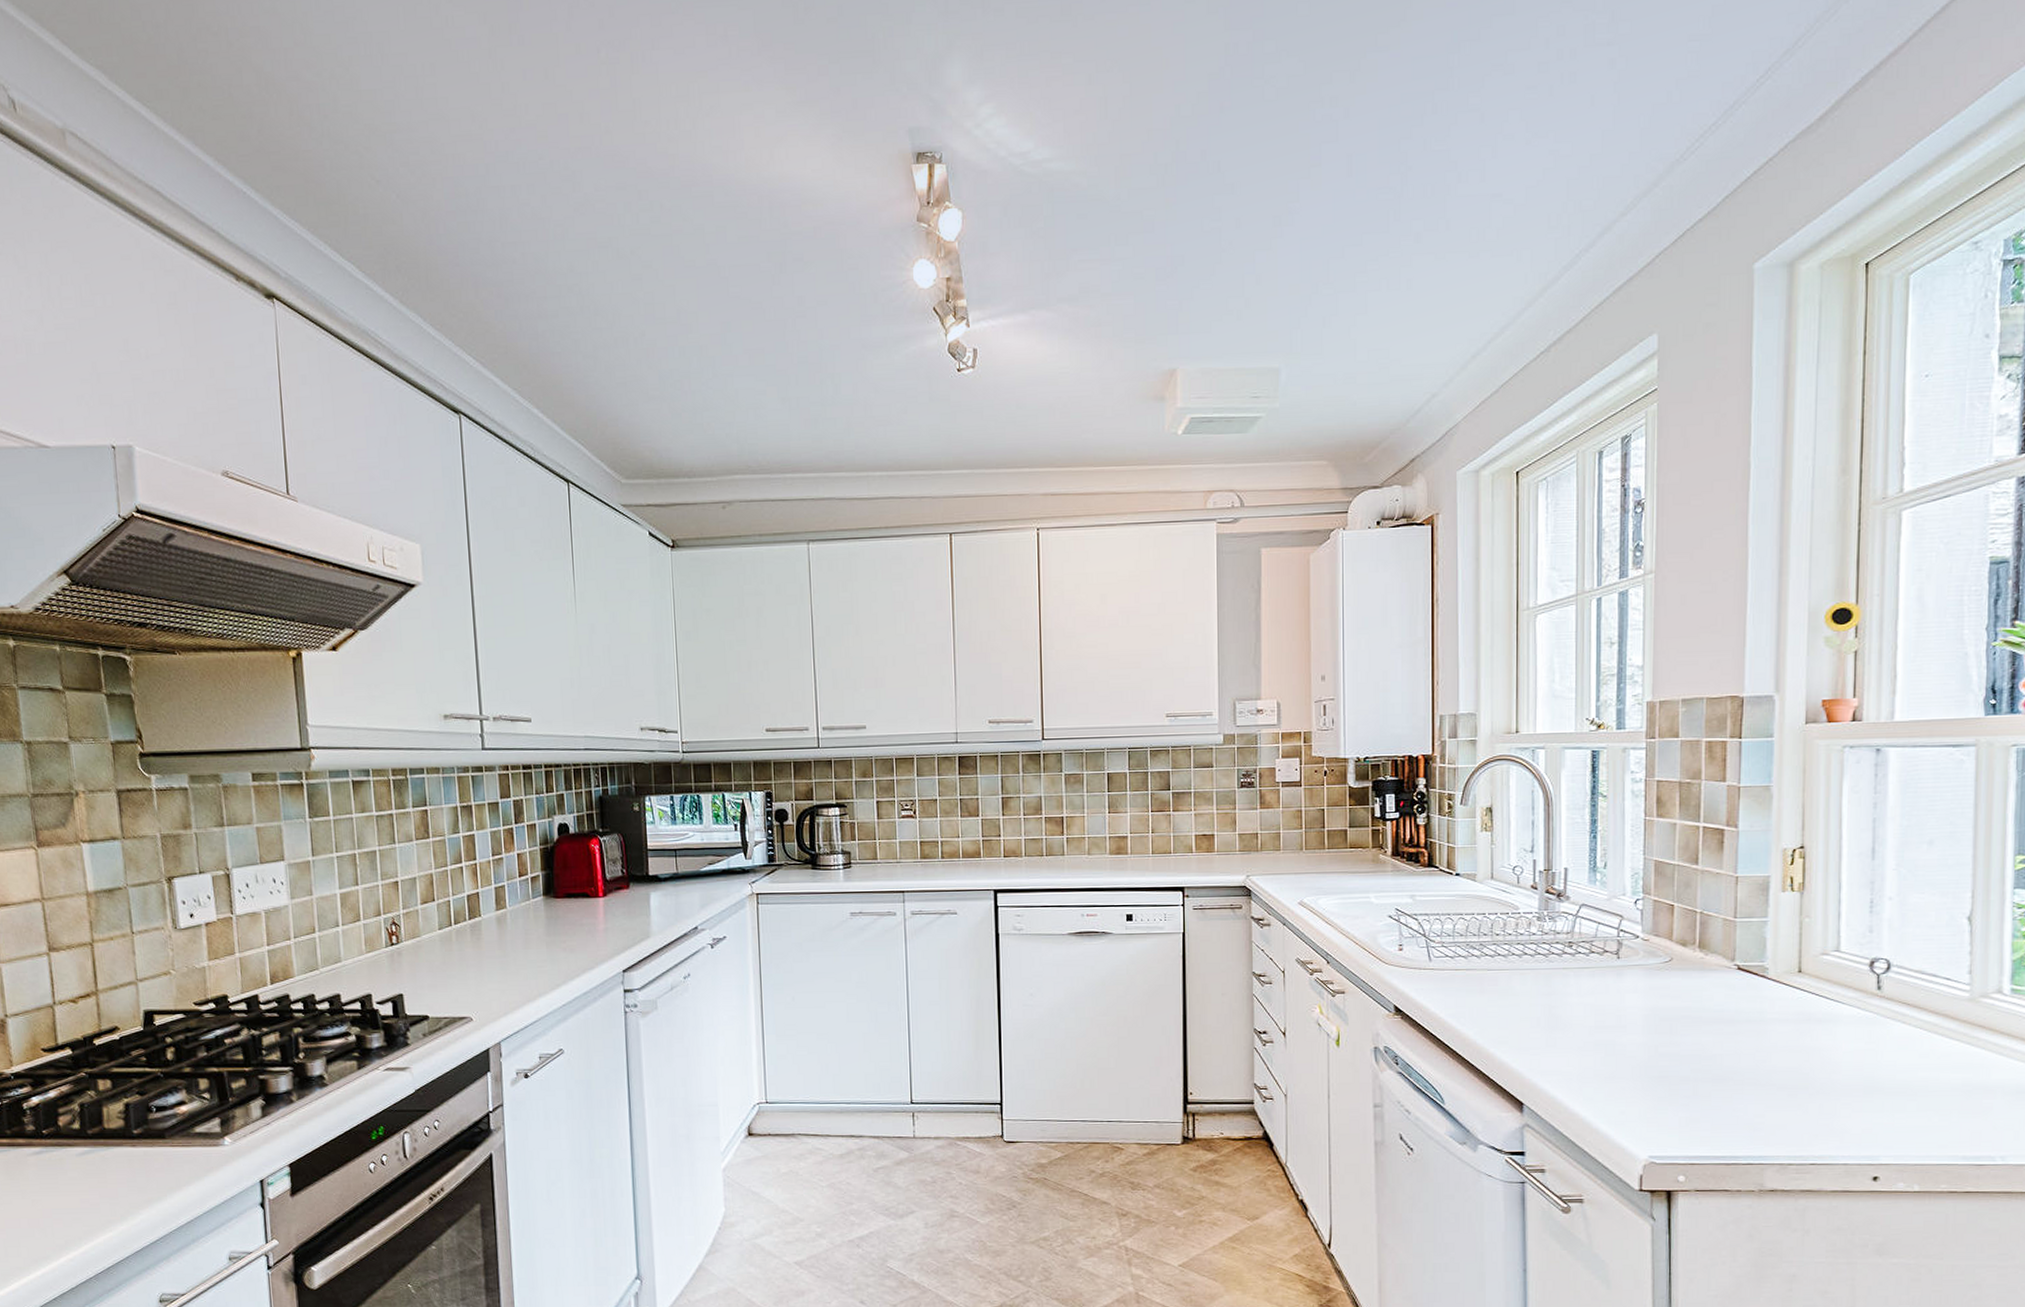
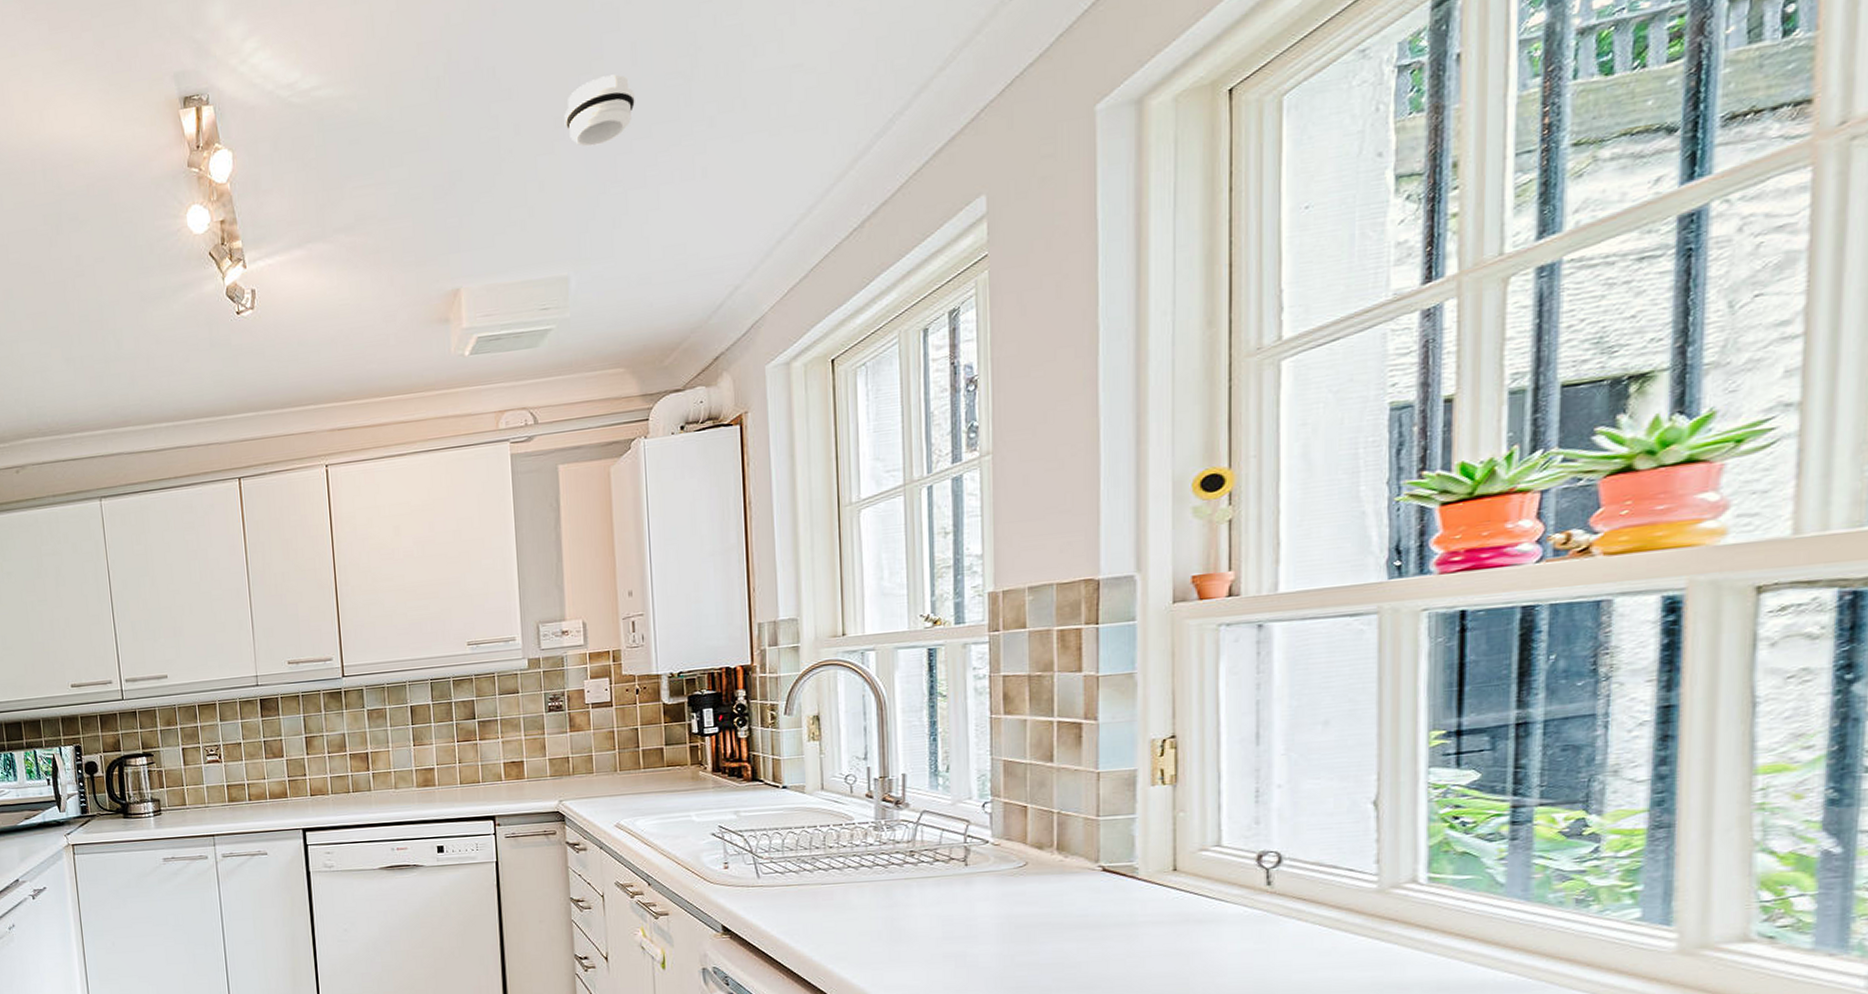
smoke detector: none [1283,182,1349,248] -> present [564,74,635,147]

